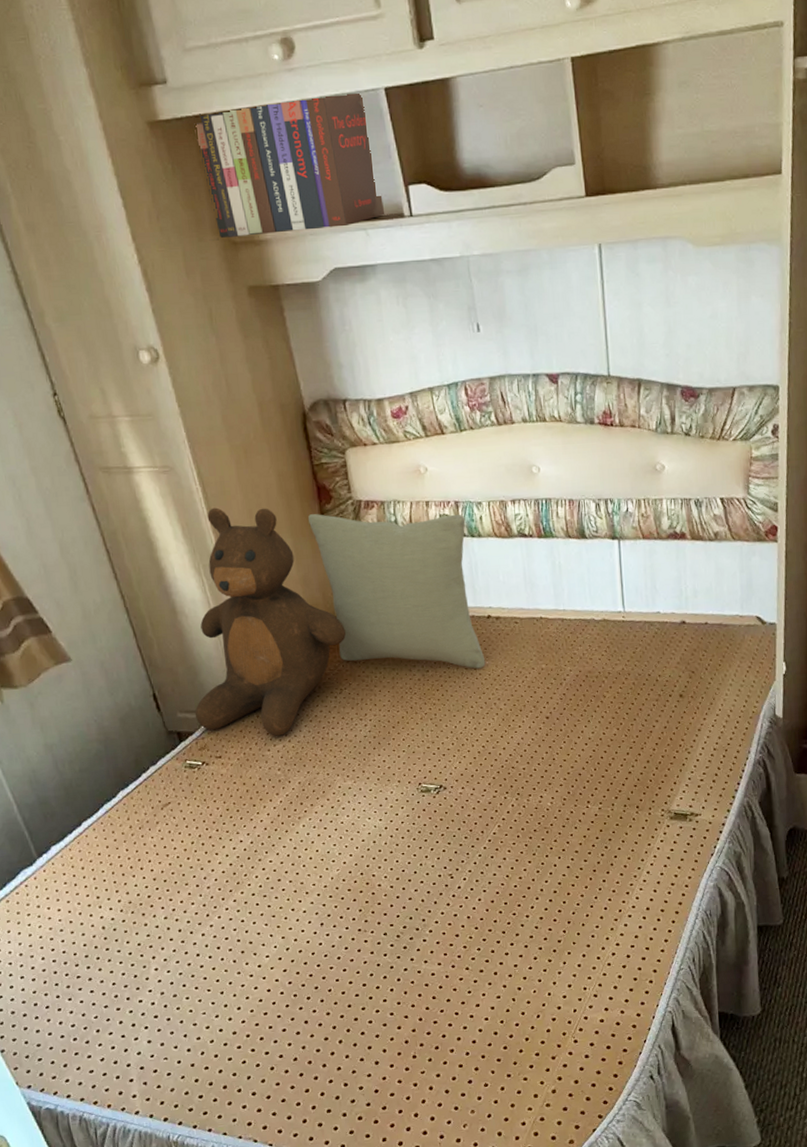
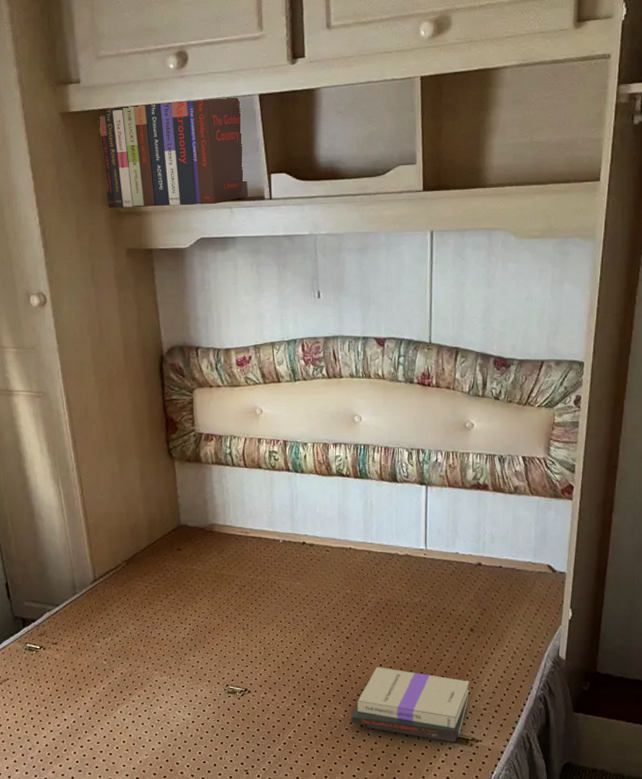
teddy bear: present [194,507,346,736] -> none [39,429,176,630]
pillow: present [308,514,486,669] -> none [155,442,297,588]
books: none [560,746,684,820] -> present [352,666,469,743]

